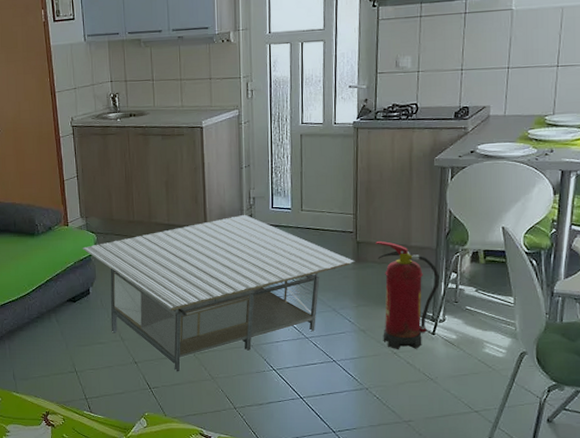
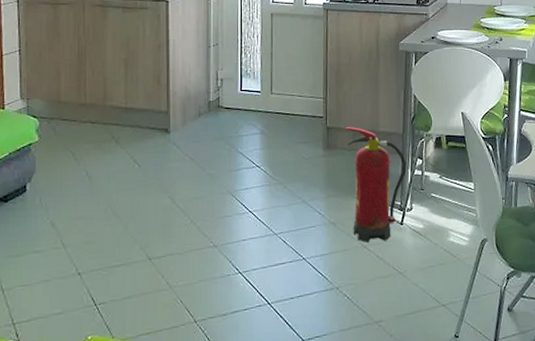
coffee table: present [82,214,355,372] -> none [20,97,325,283]

